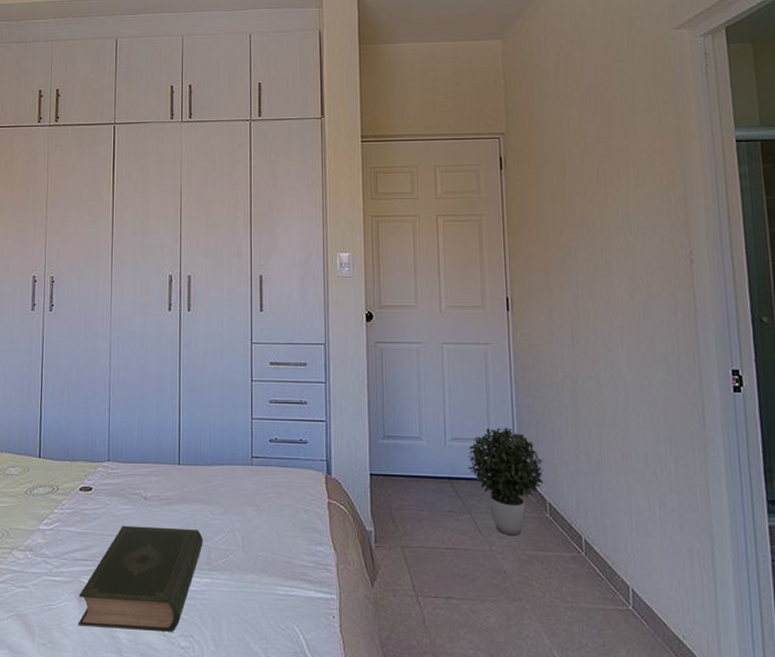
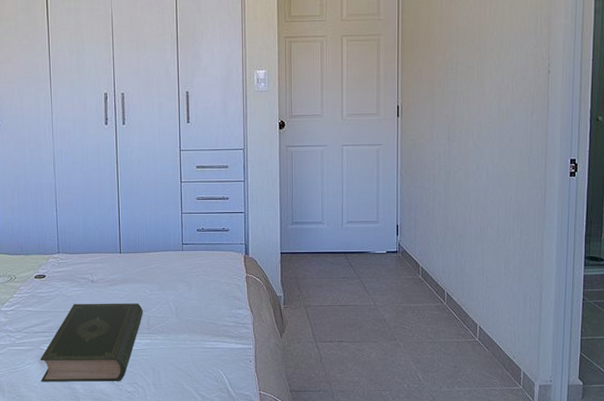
potted plant: present [467,427,544,536] -> none [359,211,420,294]

